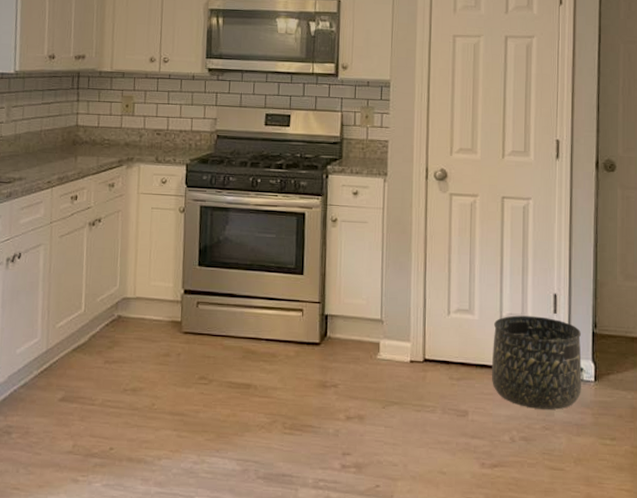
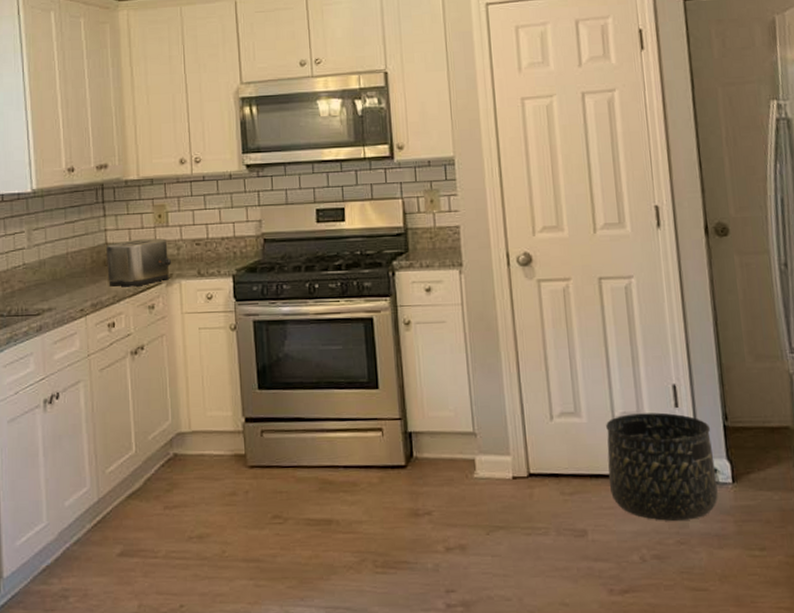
toaster: none [75,124,133,166] -> present [106,238,171,287]

